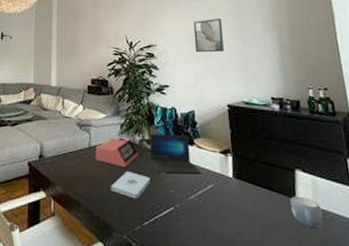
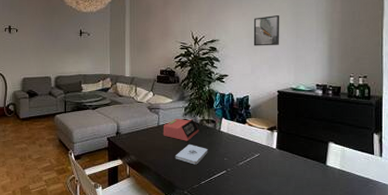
laptop: present [149,134,200,174] -> none [208,115,250,146]
mug: present [289,196,323,227] -> none [321,162,346,185]

